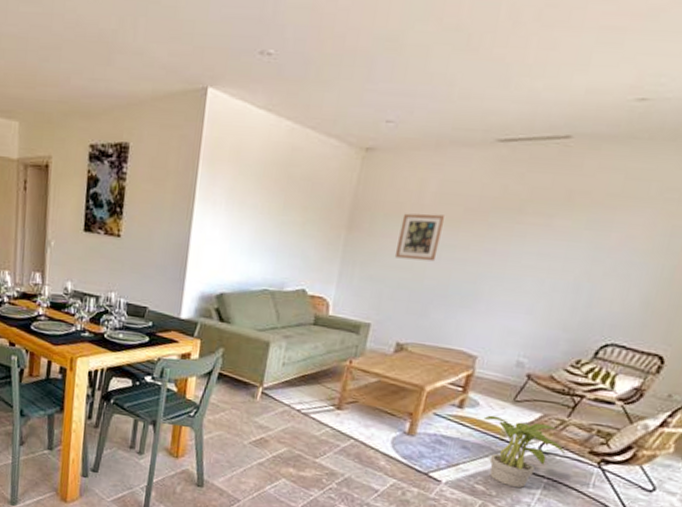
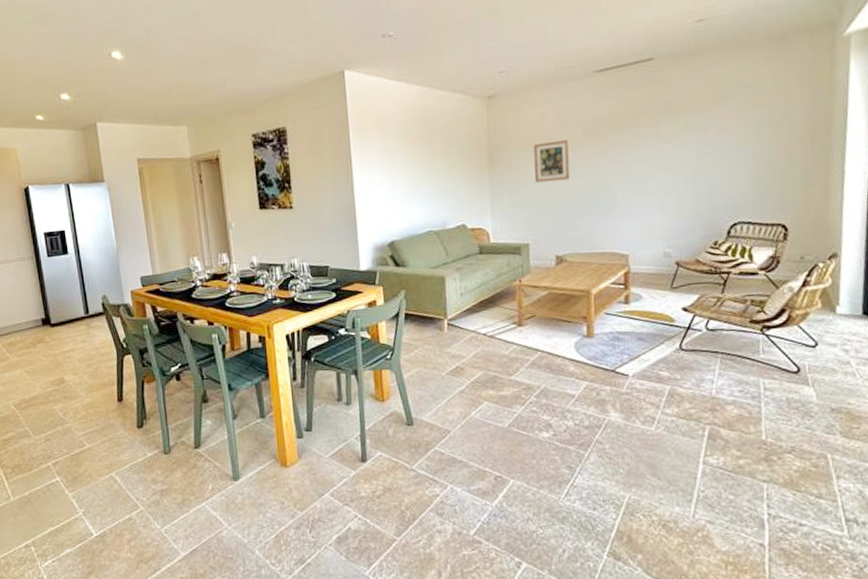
potted plant: present [483,415,565,488] -> none [649,303,729,368]

